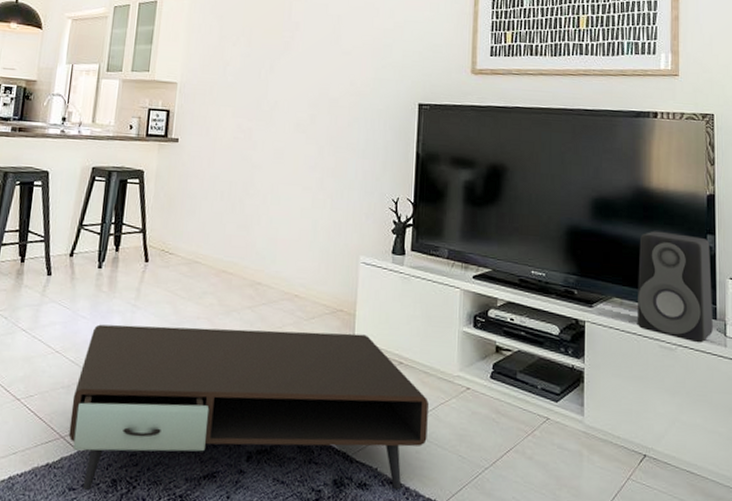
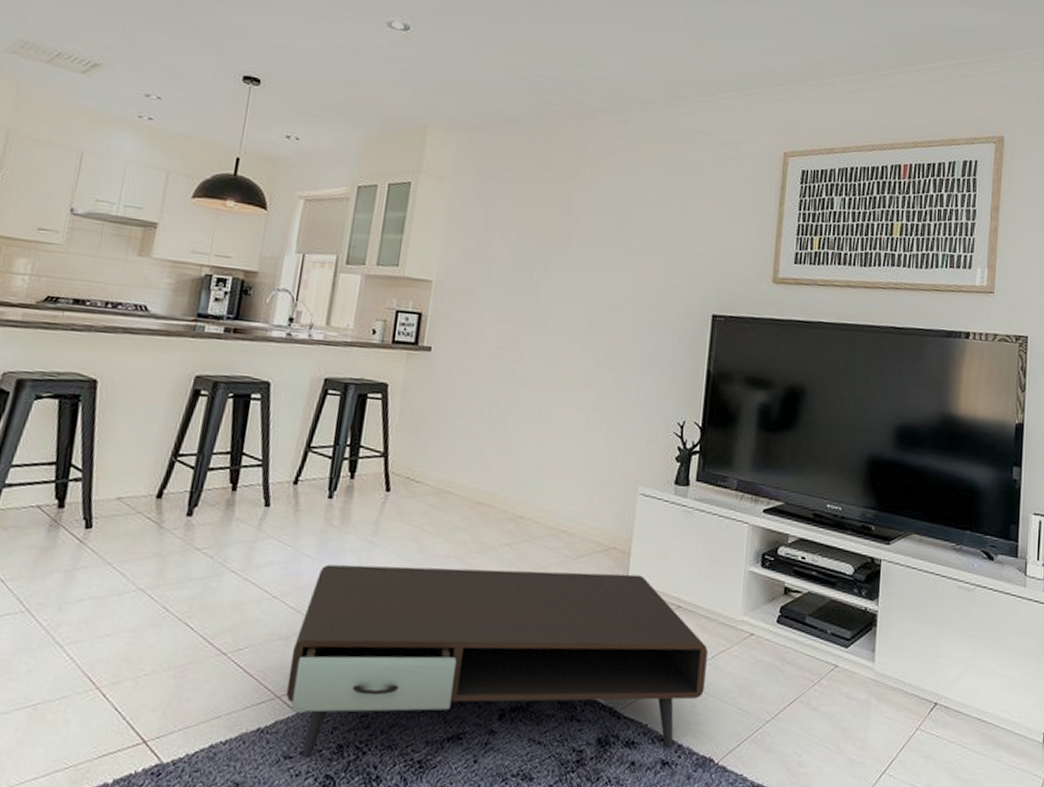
speaker: present [637,231,713,343] -> none [935,462,1016,583]

